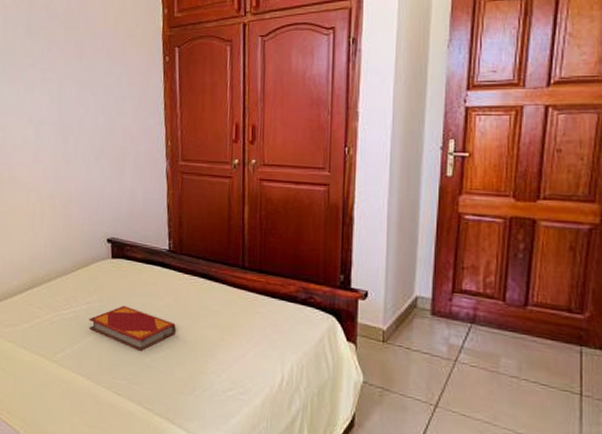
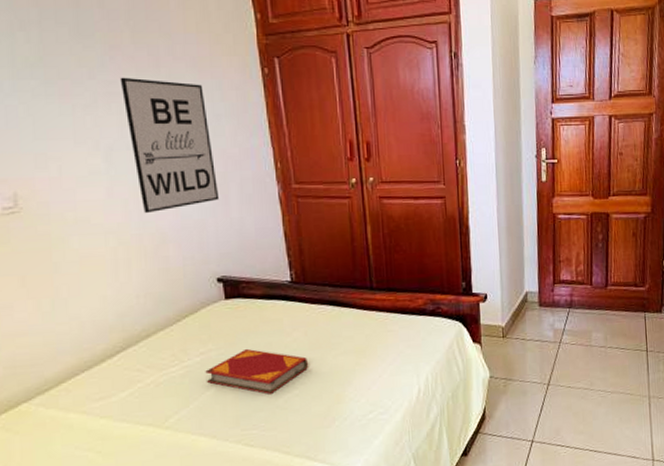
wall art: none [53,65,117,178] -> present [120,77,220,214]

